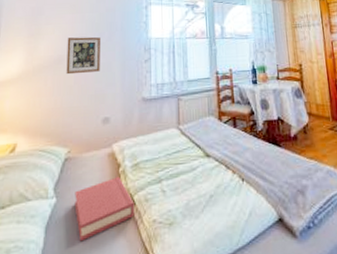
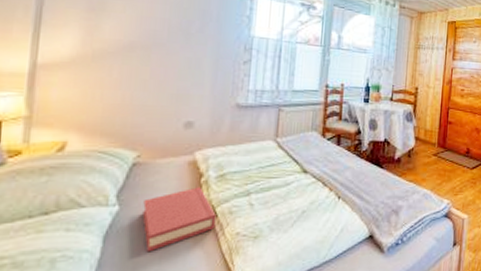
picture frame: present [66,36,100,75] -> none [139,20,189,68]

